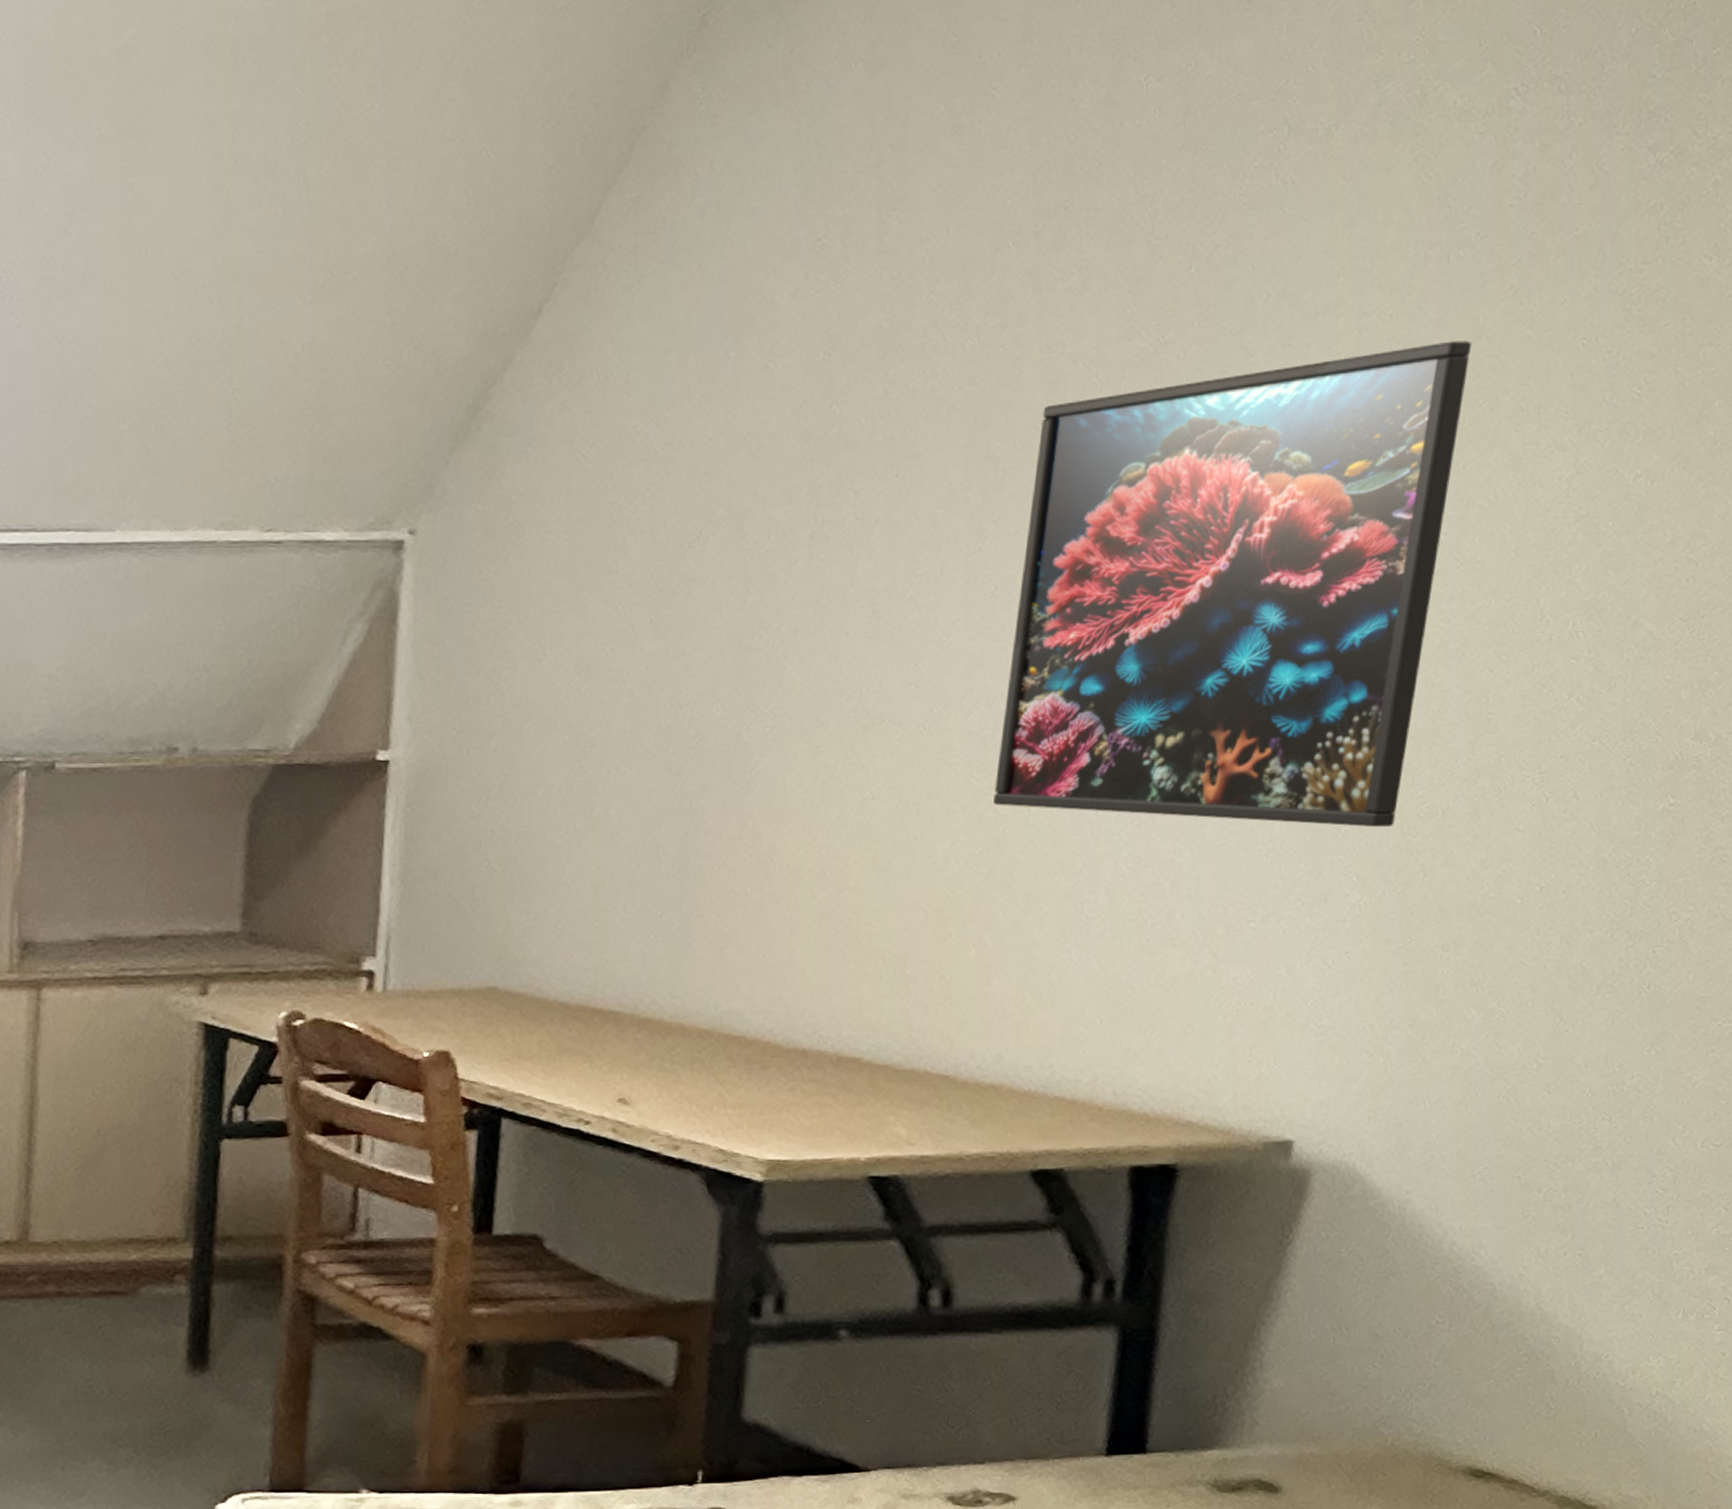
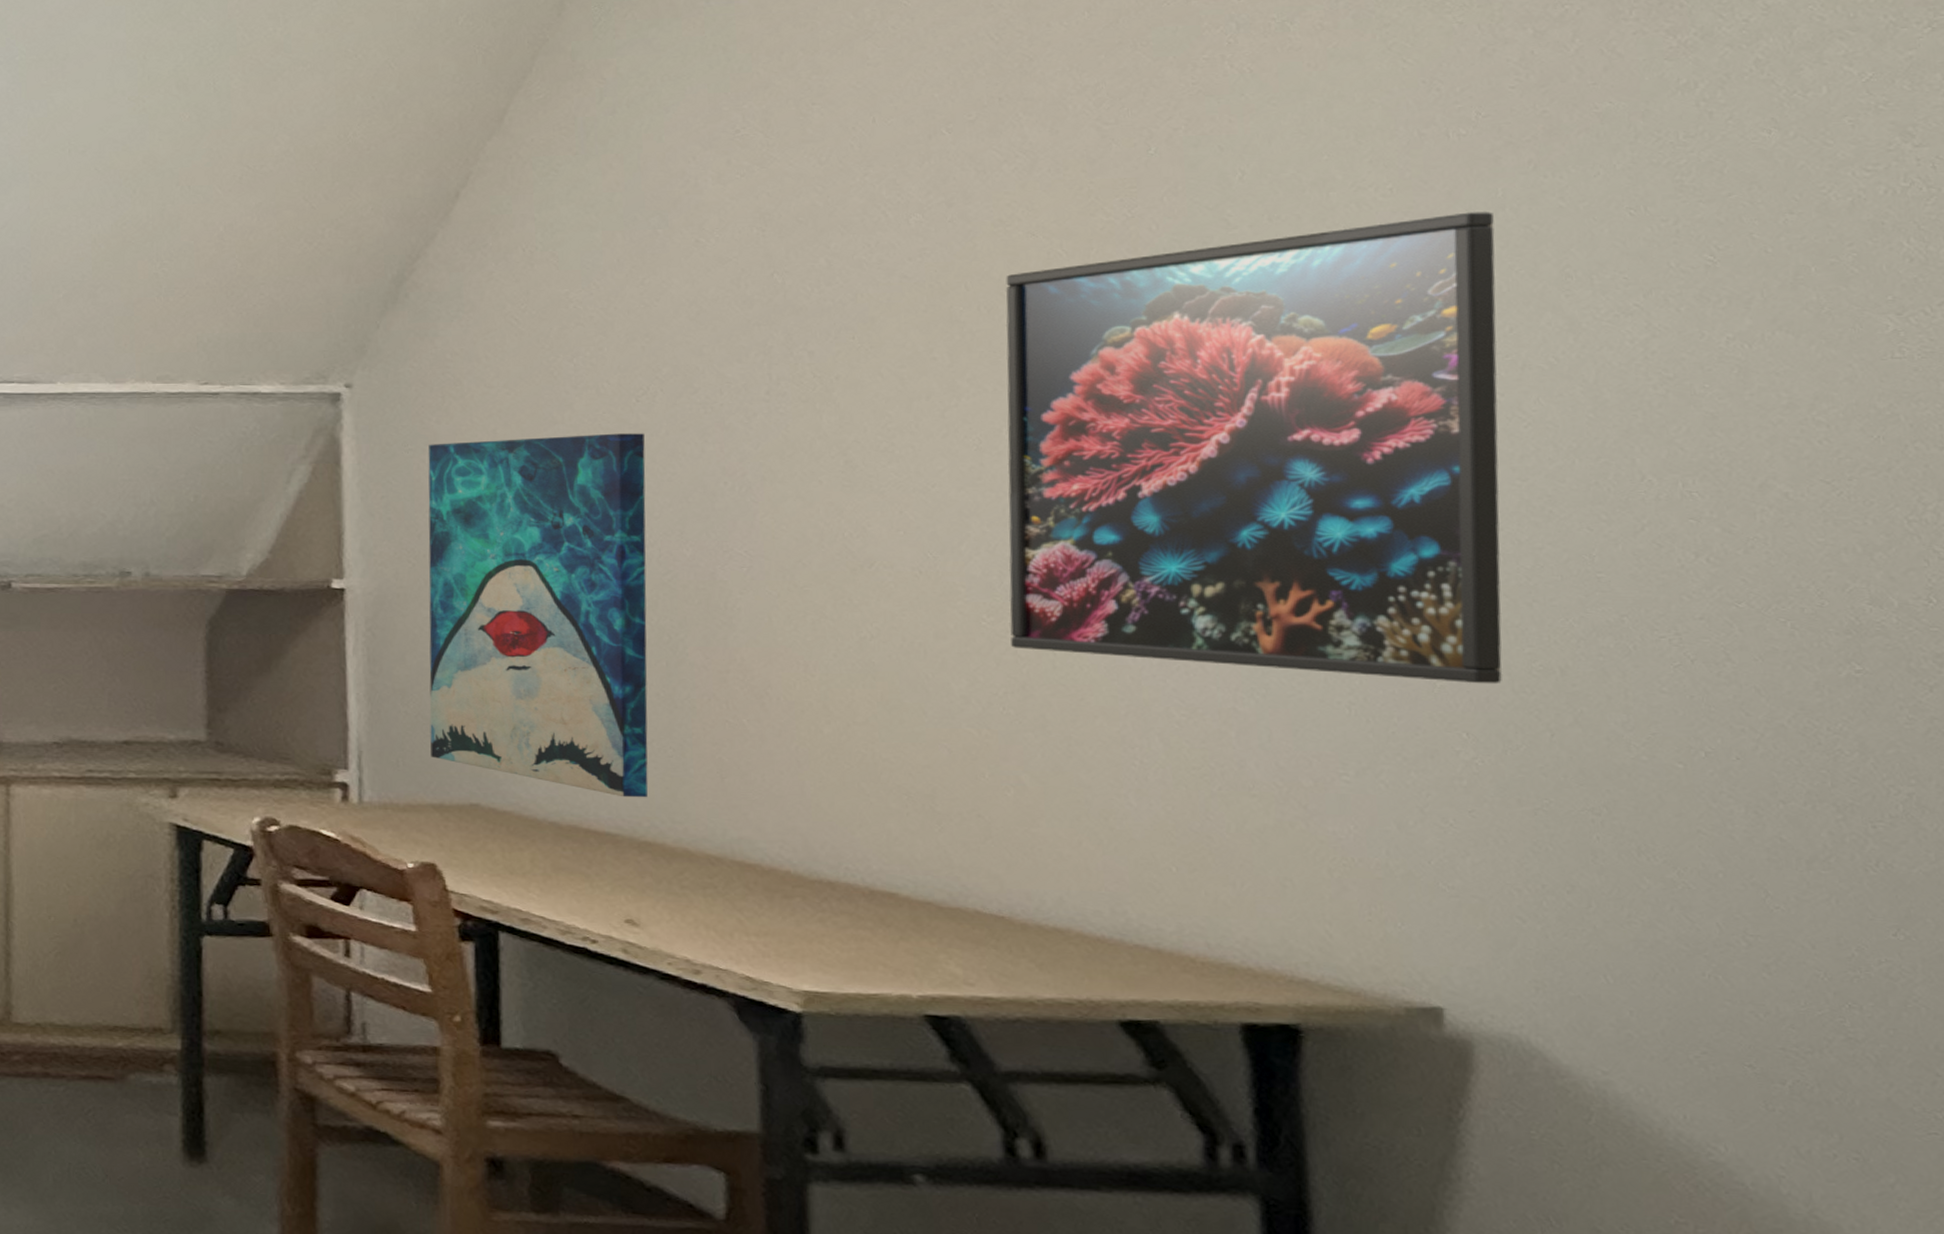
wall art: none [456,583,692,974] -> present [428,433,649,798]

